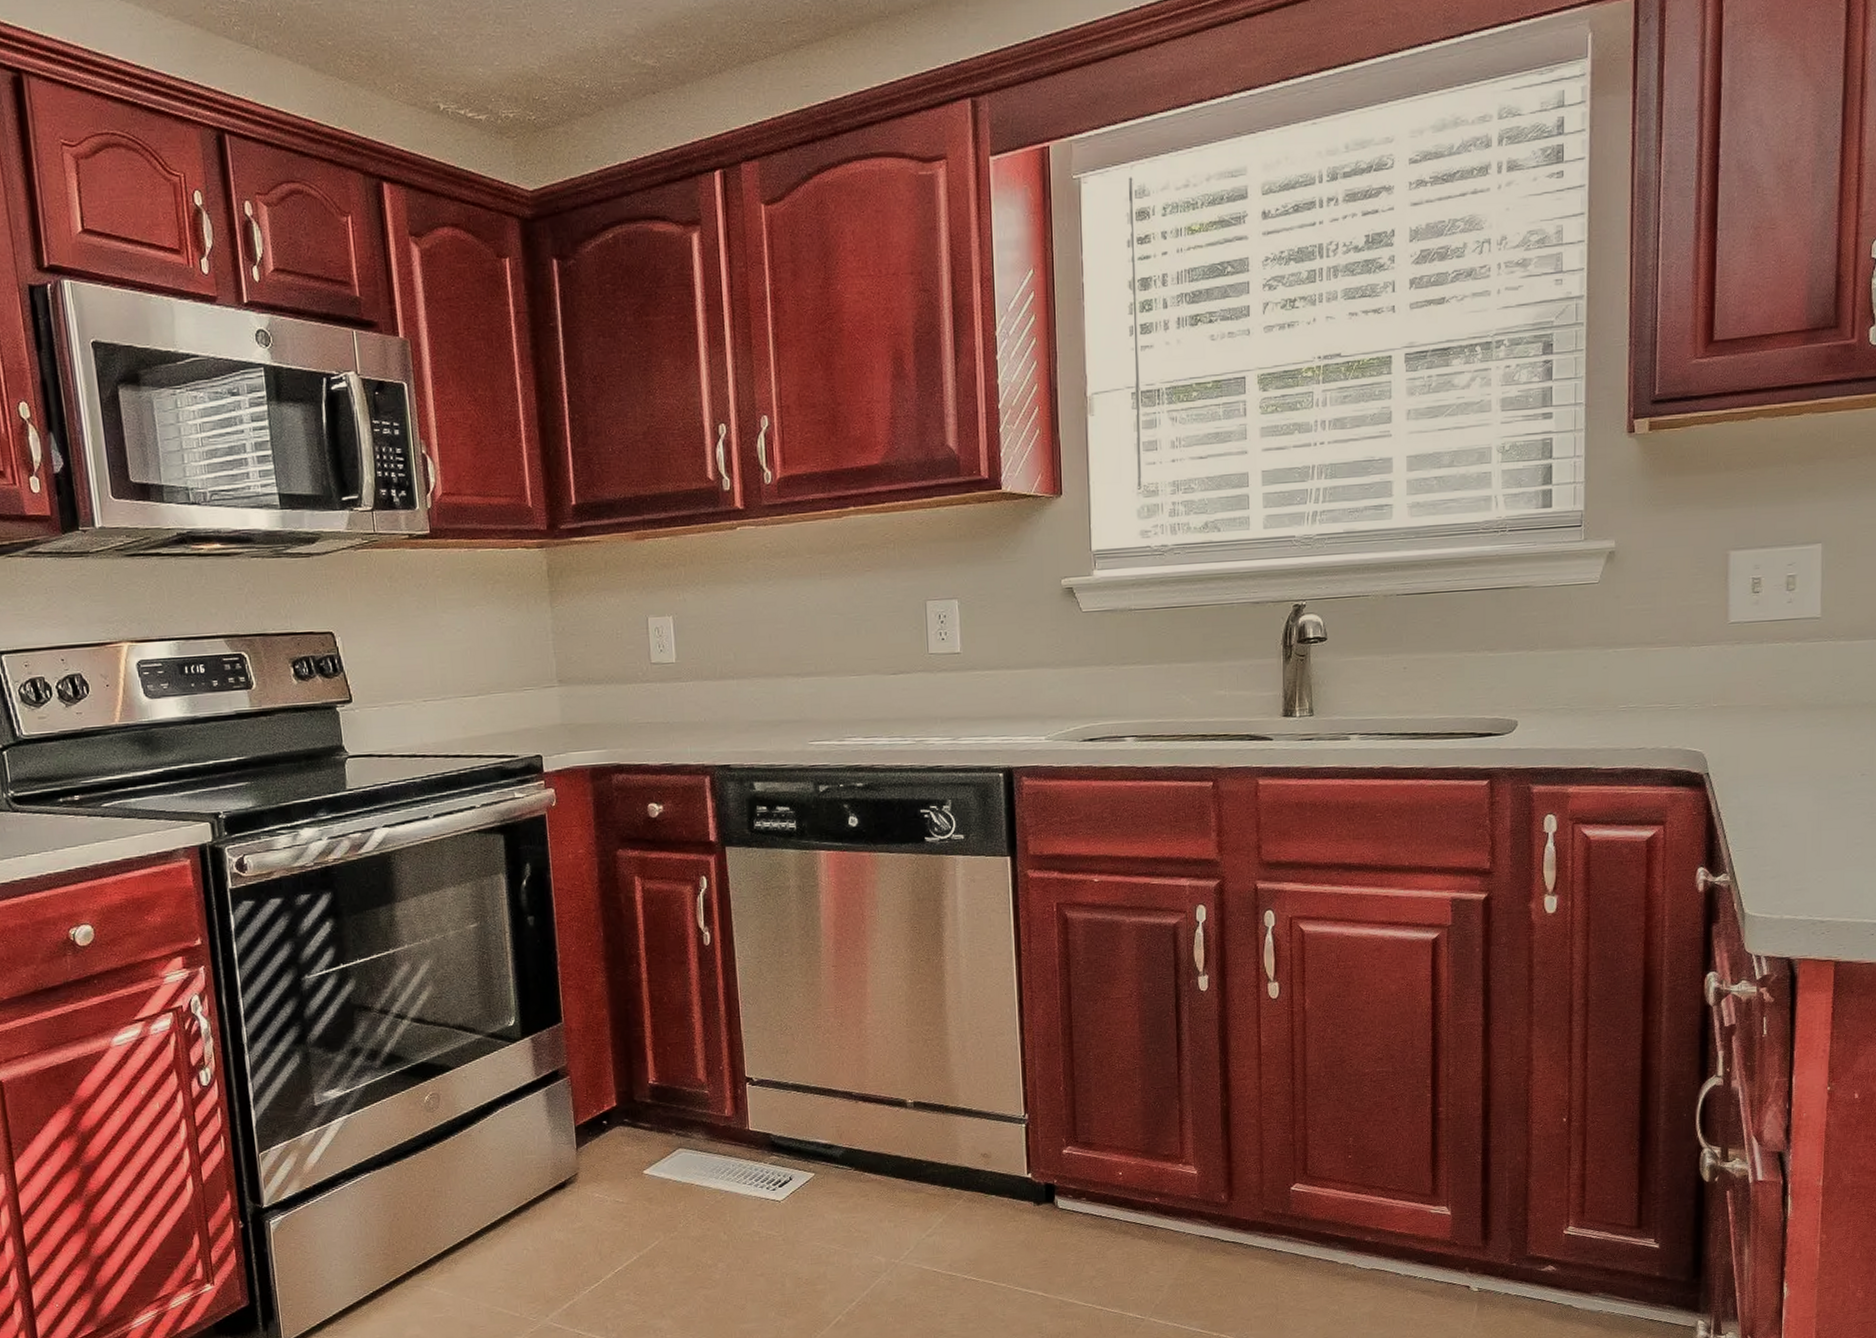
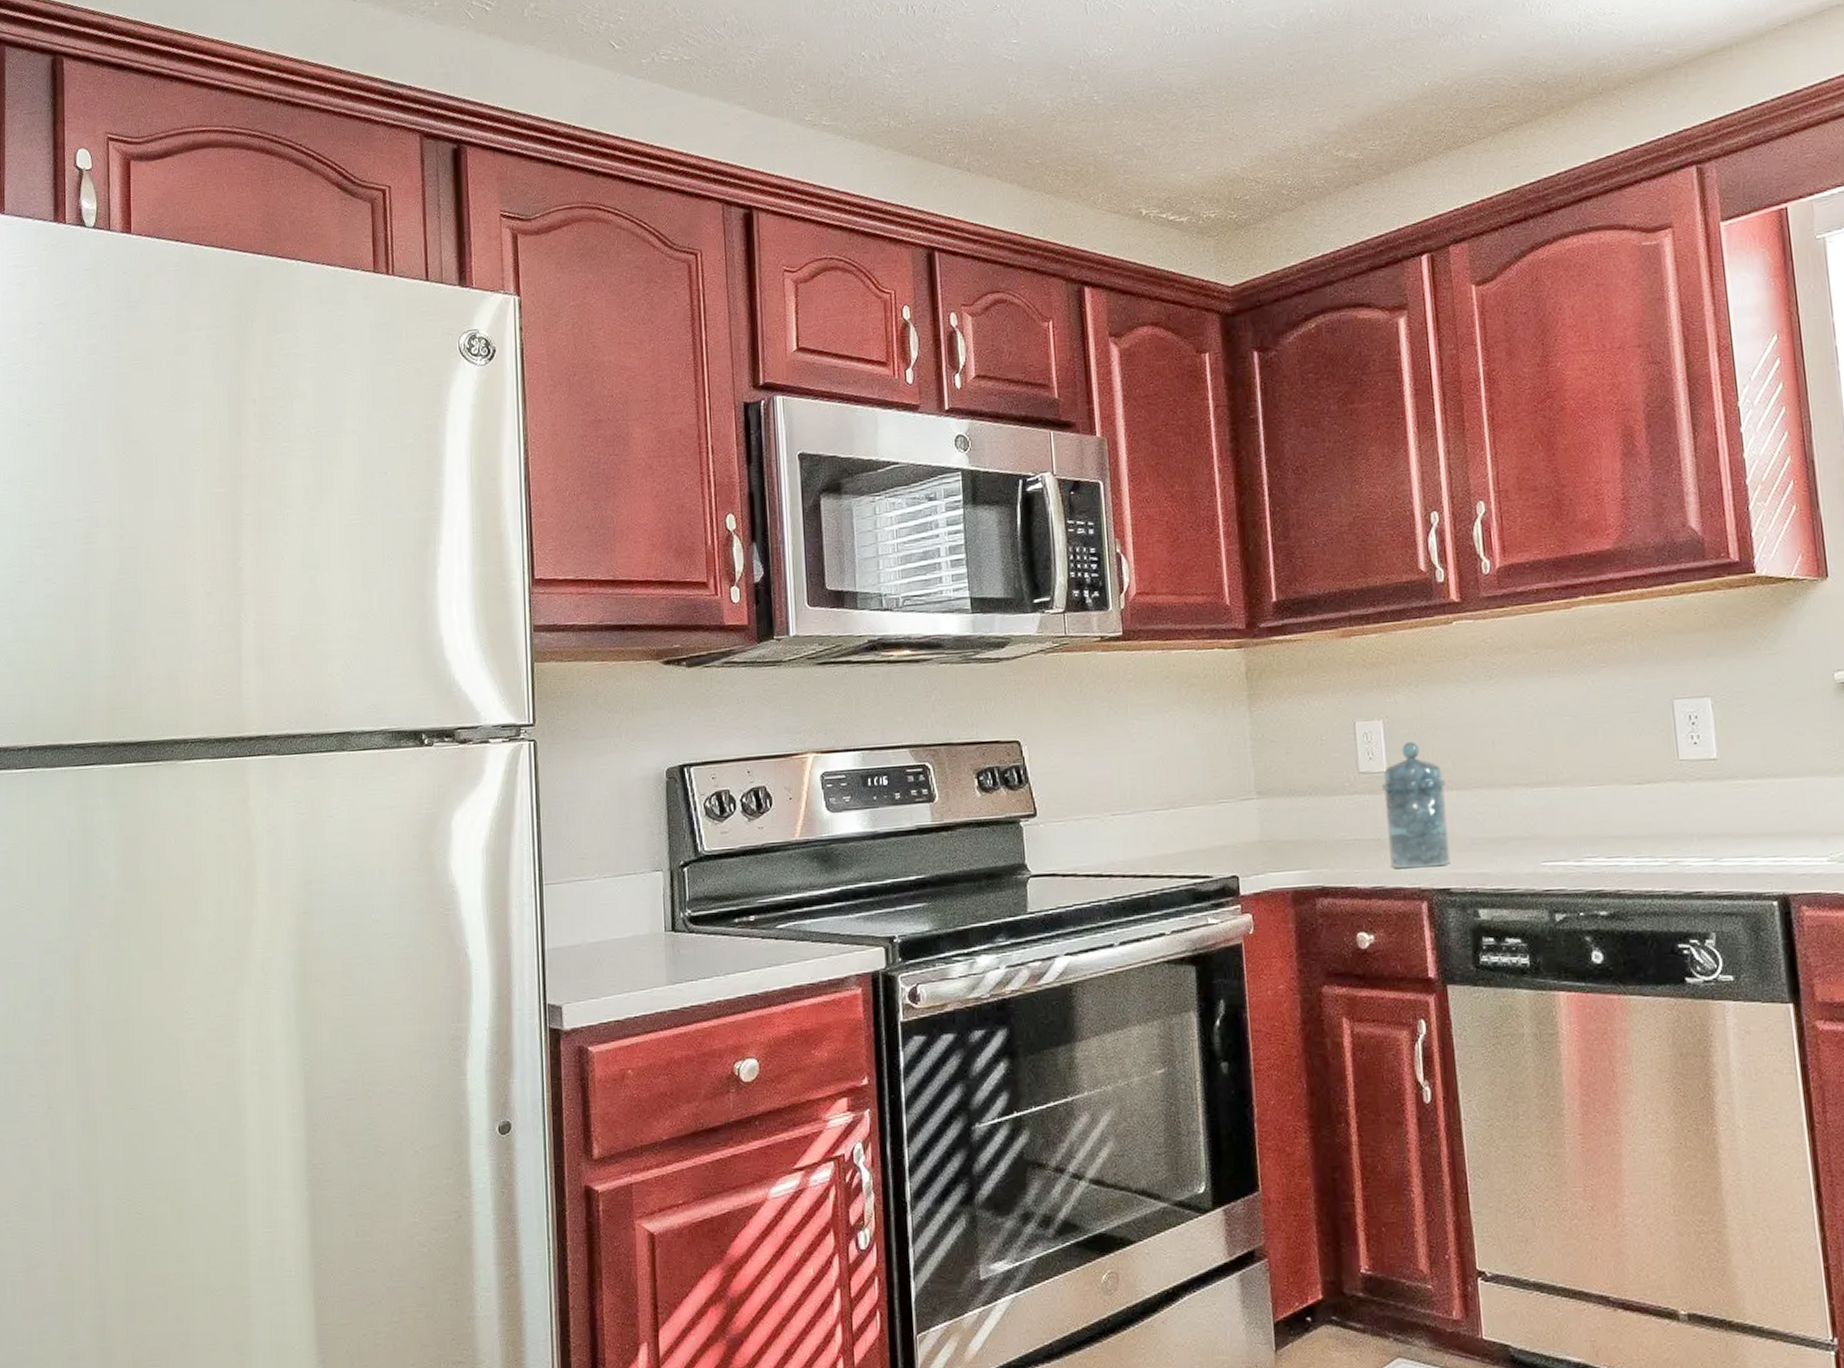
canister: none [670,636,730,748] -> present [1381,741,1450,869]

